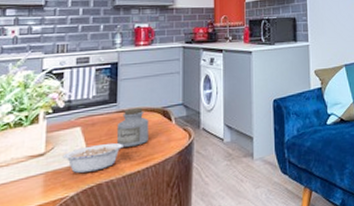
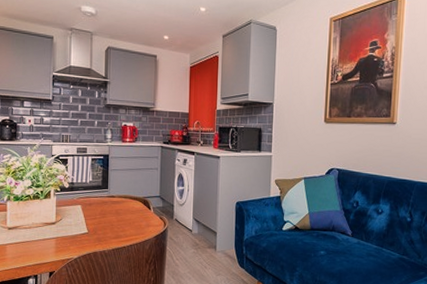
legume: present [62,143,123,173] -> none [68,221,113,242]
jar: present [116,107,149,147] -> none [107,194,133,226]

